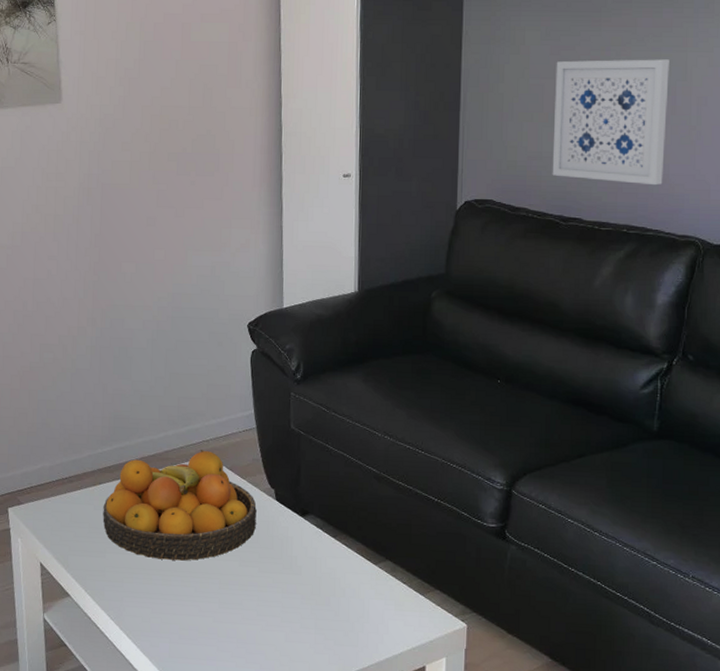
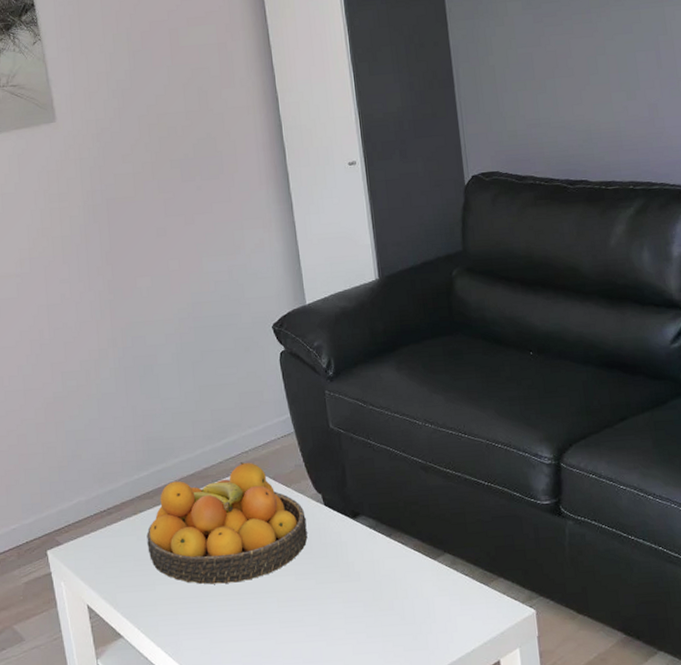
wall art: present [552,59,669,186] -> none [540,16,660,141]

